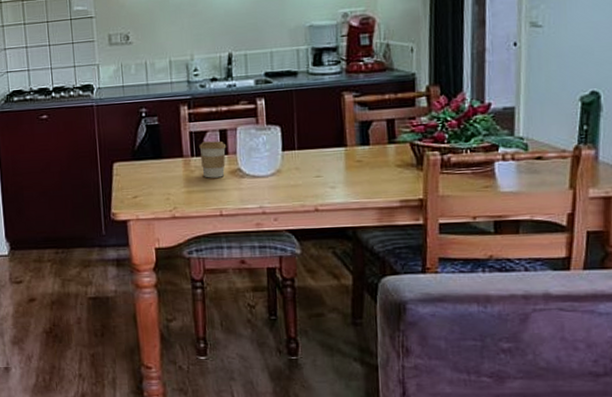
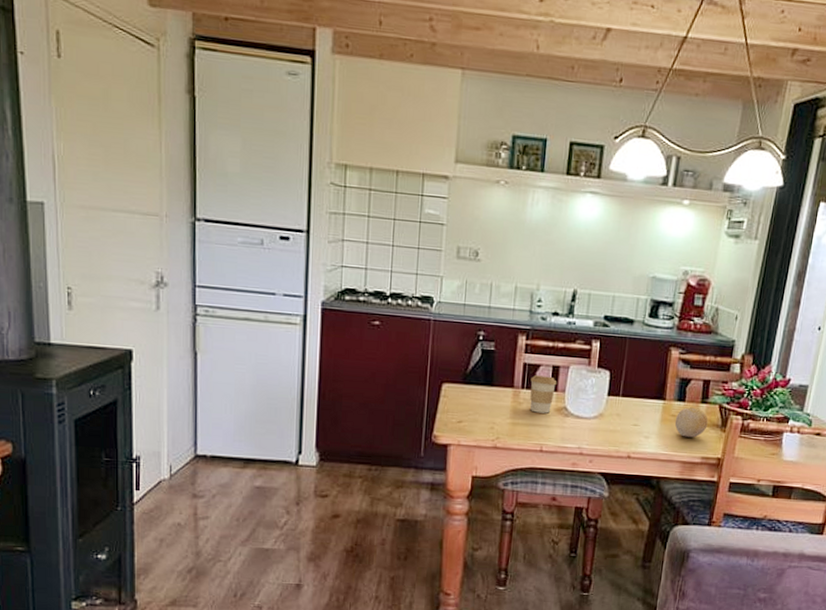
fruit: none [361,149,401,182] -> present [674,407,708,438]

